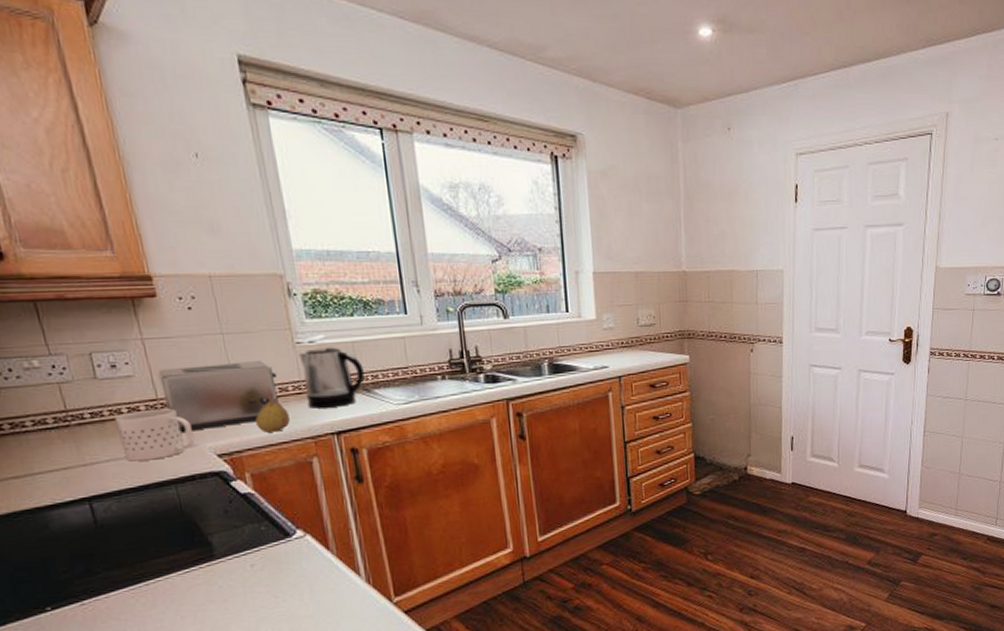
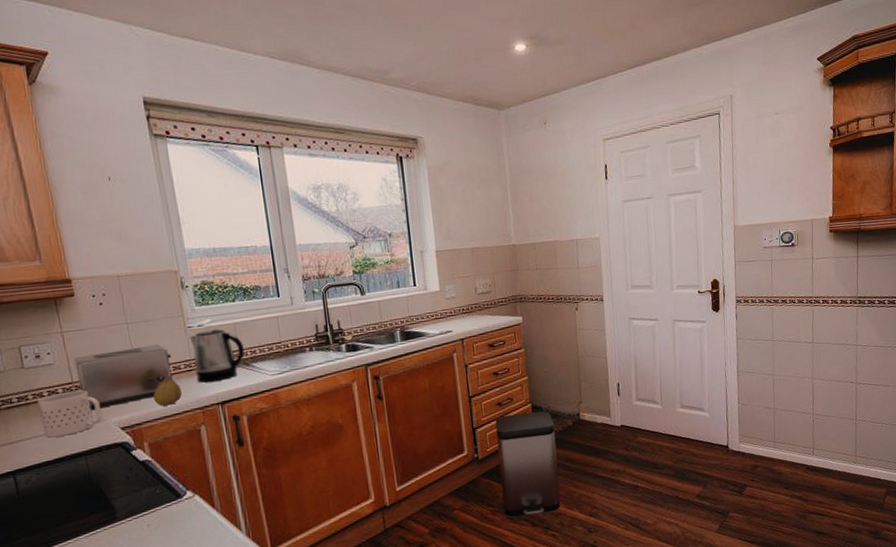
pedal bin: none [652,462,720,575] -> present [495,411,561,517]

